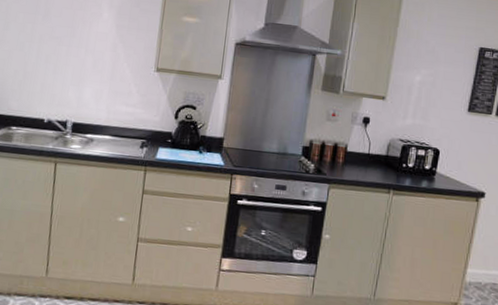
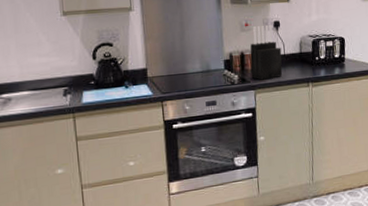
knife block: none [328,118,366,177] -> present [250,25,283,80]

